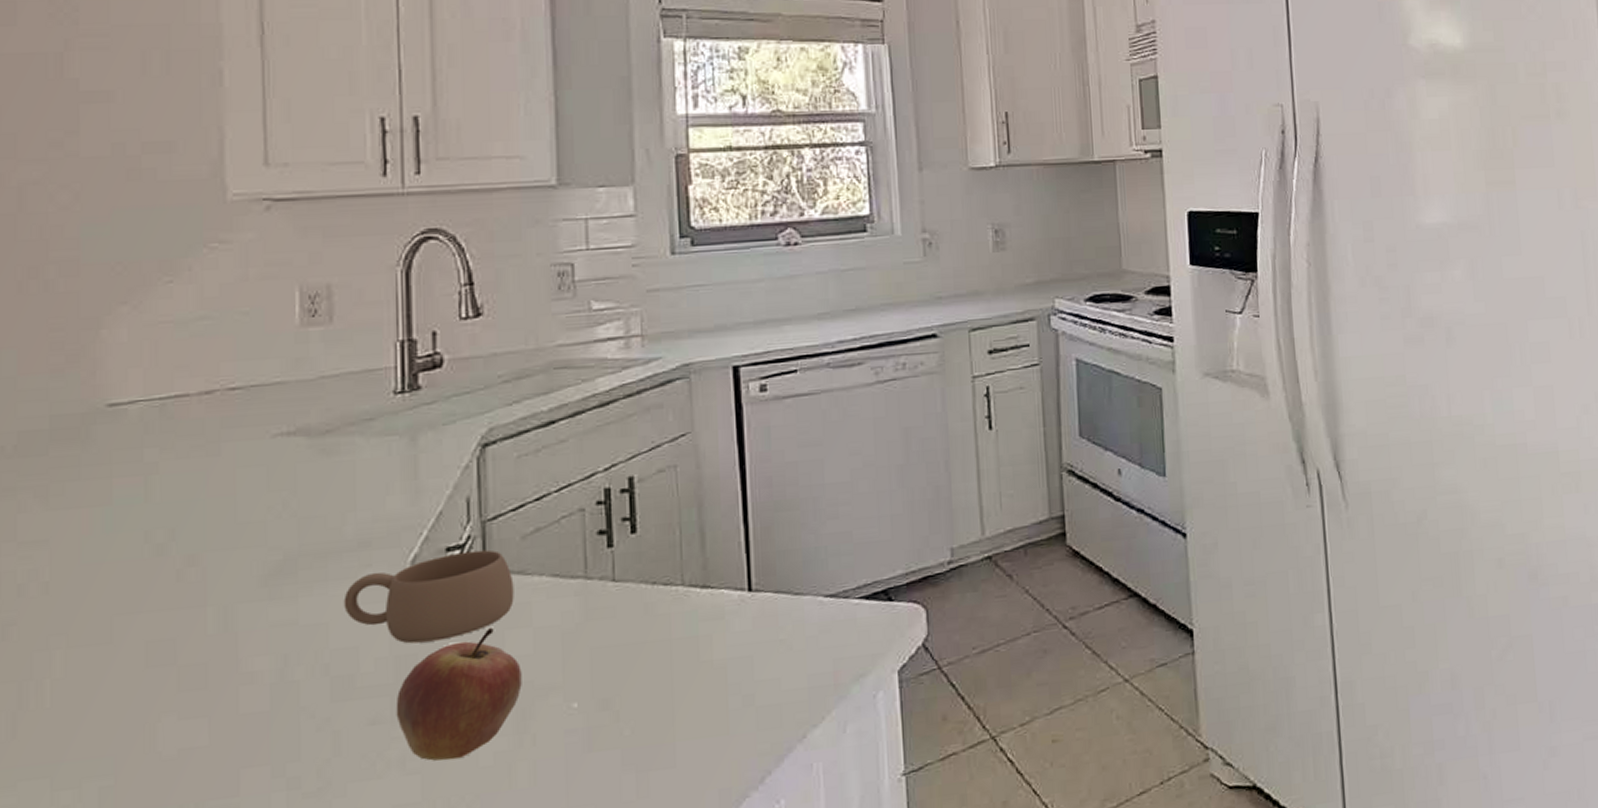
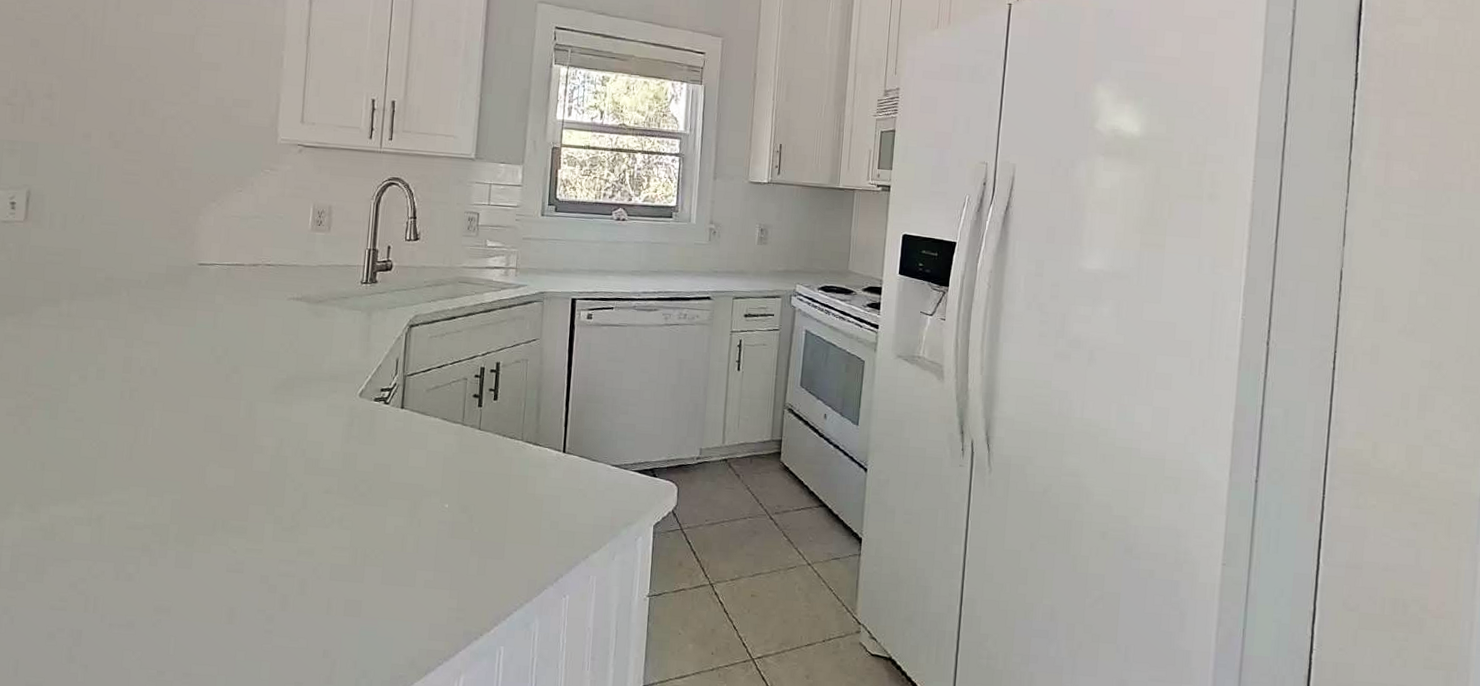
cup: present [343,549,514,644] -> none [317,393,419,448]
fruit: present [395,627,522,761] -> none [340,445,417,526]

